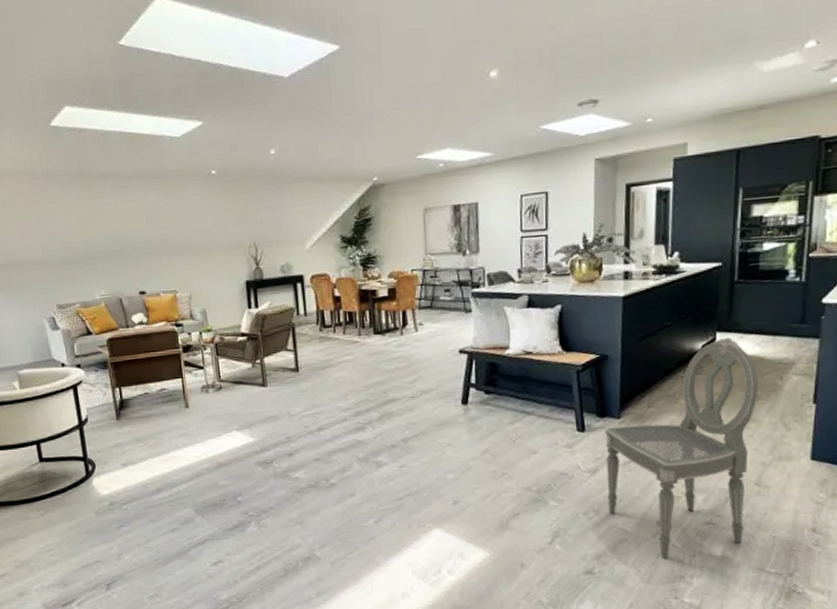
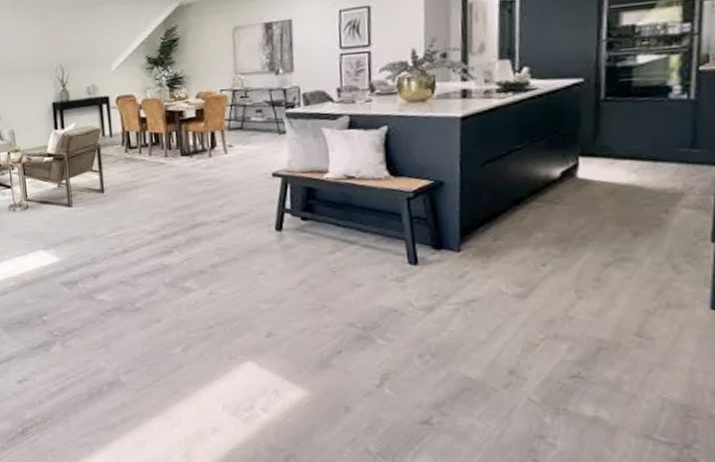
dining chair: present [605,337,759,560] -> none [442,162,637,415]

